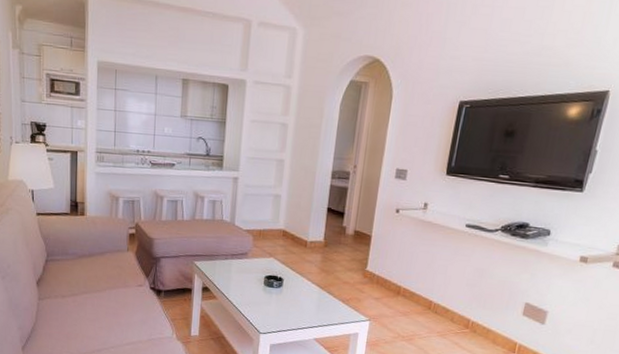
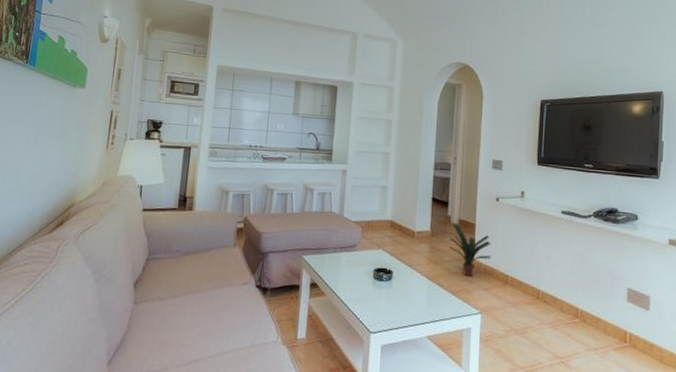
potted plant: none [341,235,386,287] -> present [448,224,492,277]

